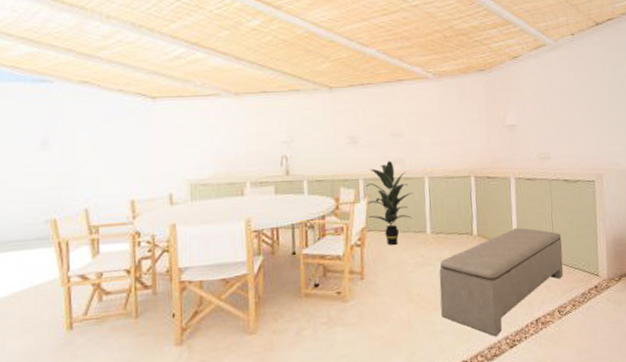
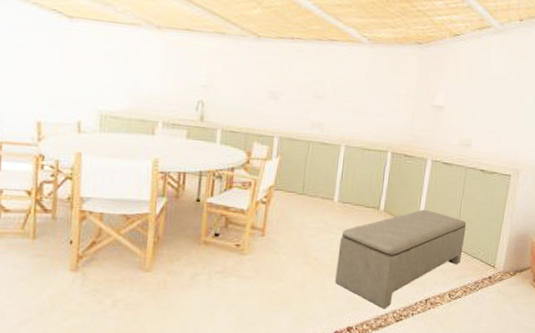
indoor plant: present [365,161,413,245] -> none [277,123,327,207]

